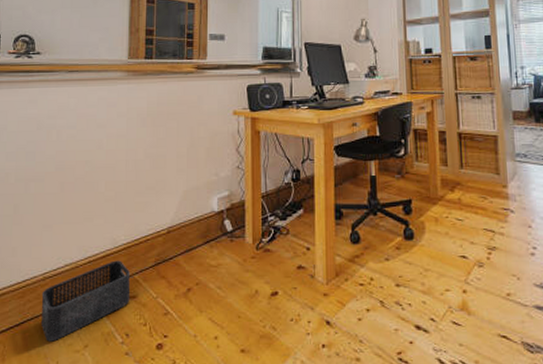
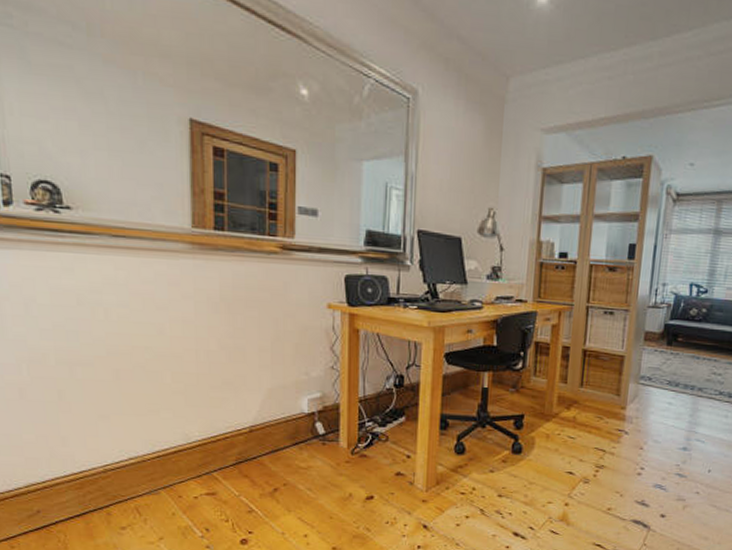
storage bin: present [41,260,131,342] -> none [103,456,209,533]

